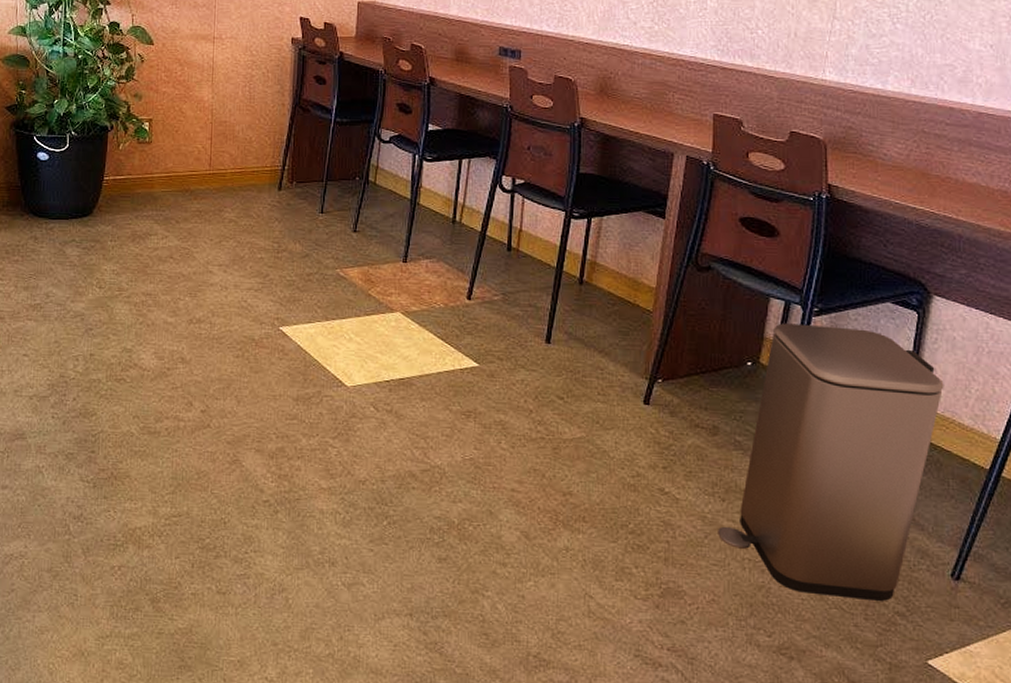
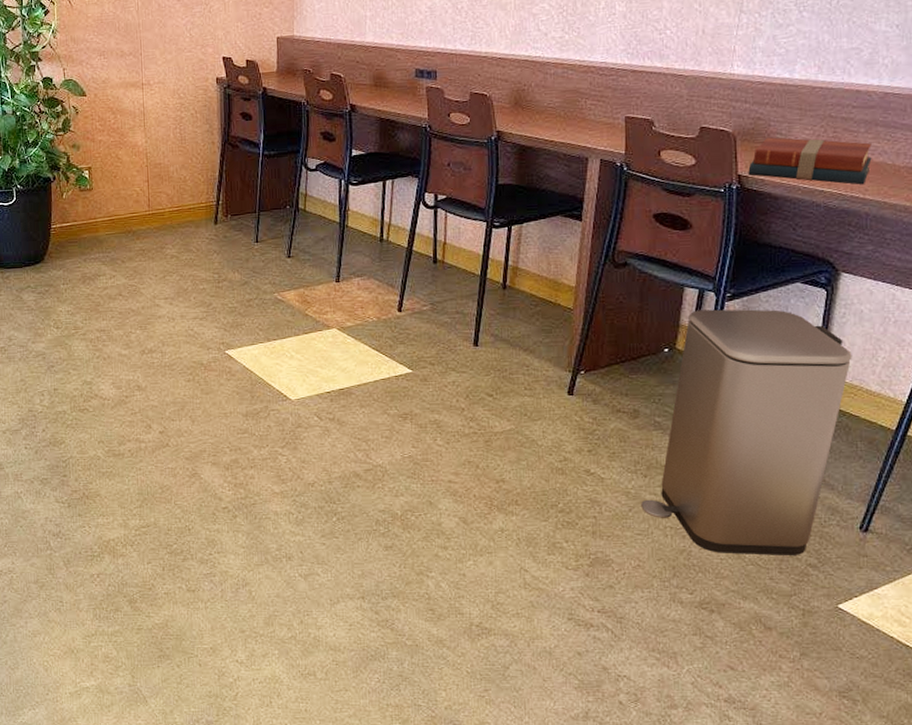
books: none [839,148,965,204] -> present [748,137,872,184]

